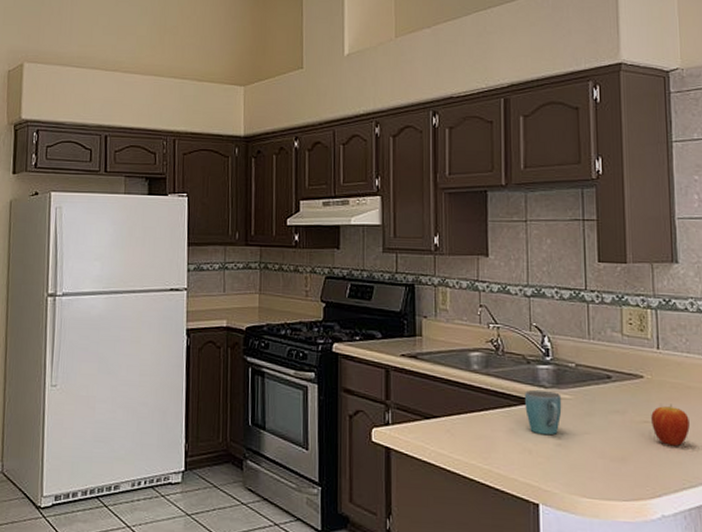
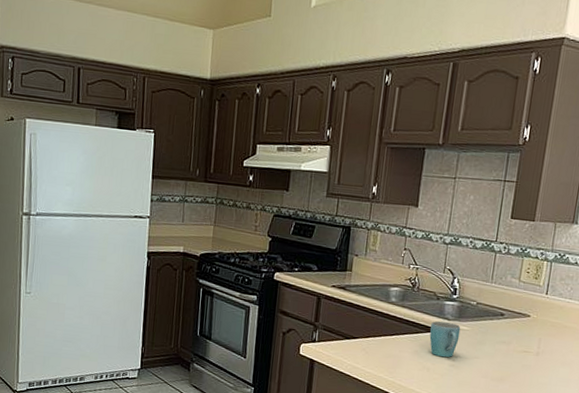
fruit: present [651,404,690,446] -> none [529,339,561,372]

